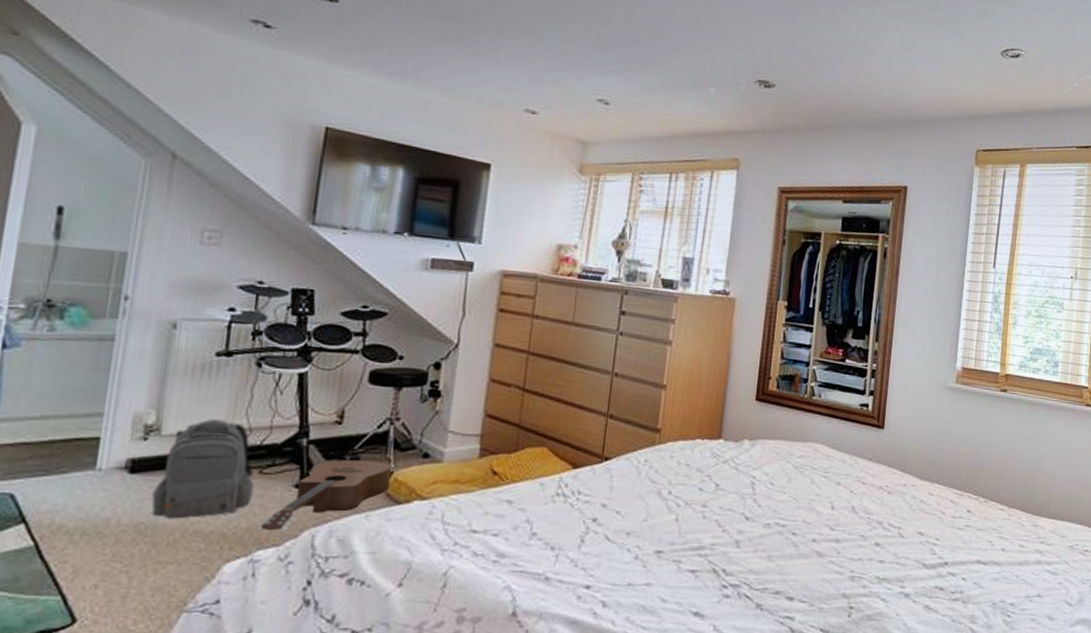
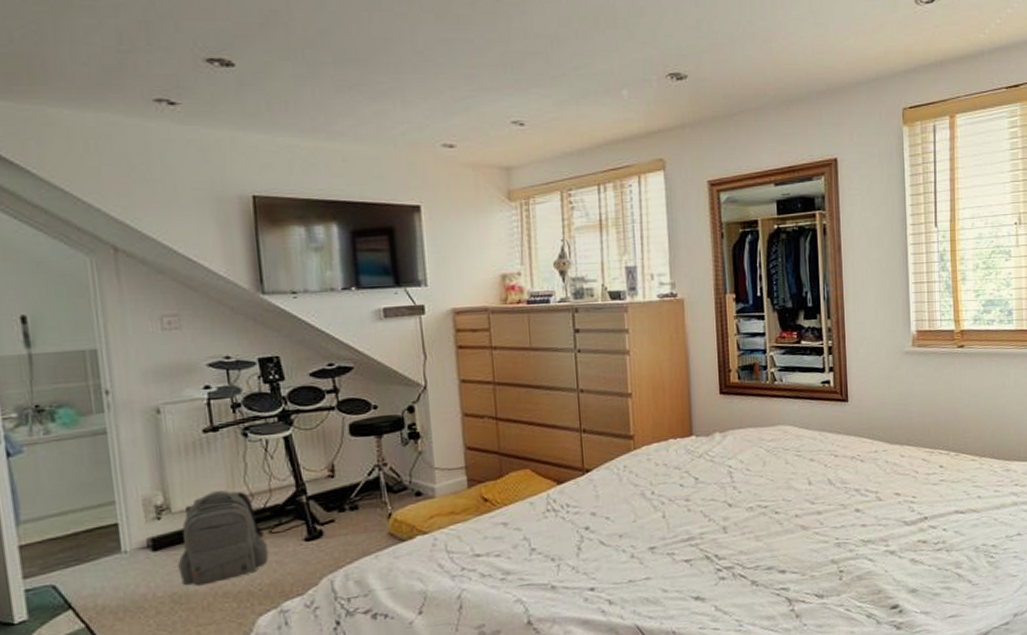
guitar: present [256,459,393,532] -> none [279,505,392,585]

